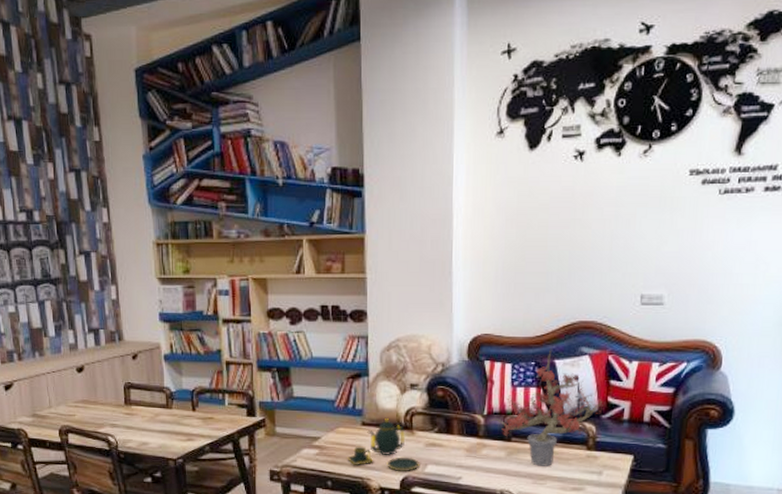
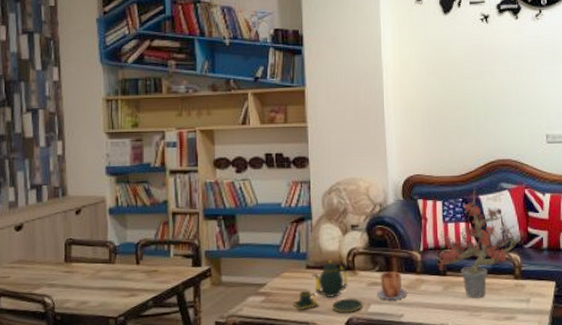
mug: none [434,433,467,462] -> present [377,271,407,300]

